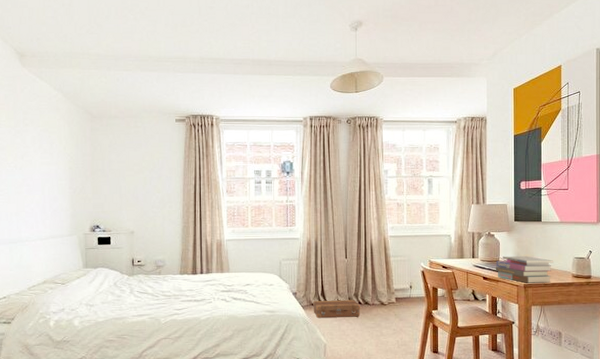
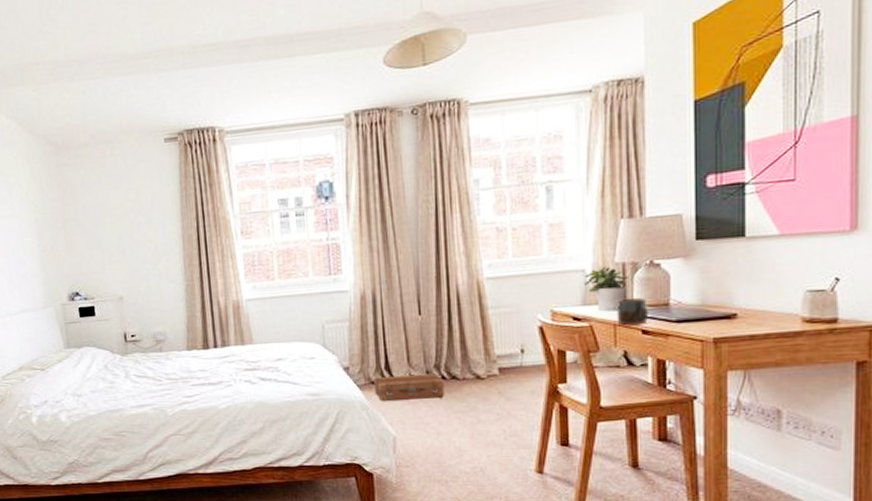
potted plant: none [450,234,476,264] -> present [584,266,630,312]
mug: none [468,255,487,274] -> present [616,297,648,326]
books: present [495,256,554,283] -> none [662,293,768,336]

